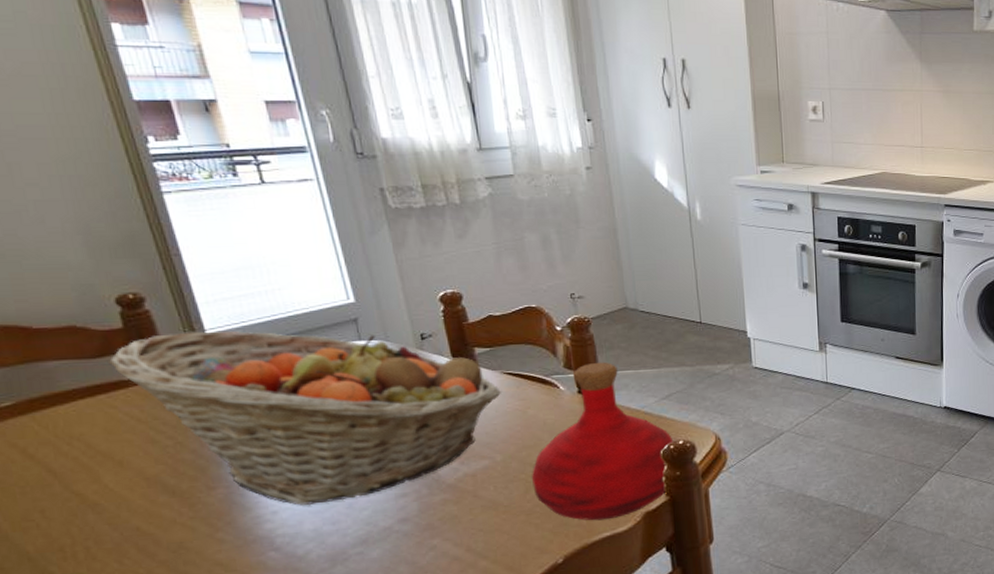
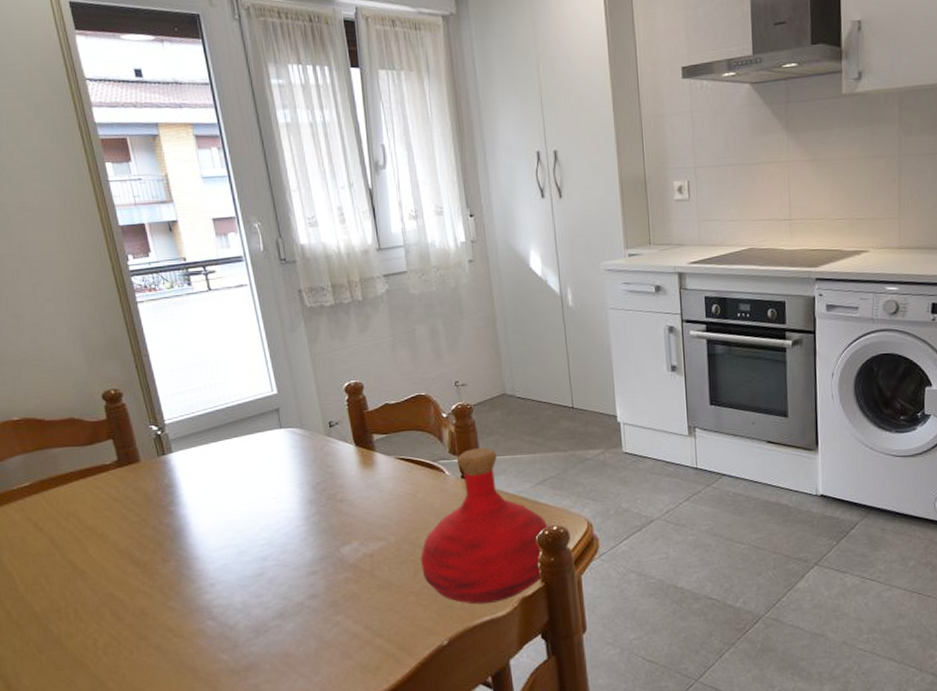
fruit basket: present [107,330,501,505] -> none [95,420,395,579]

